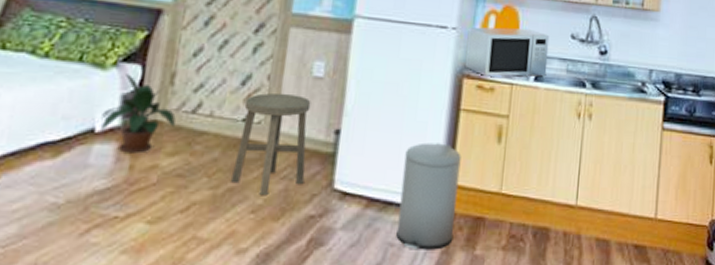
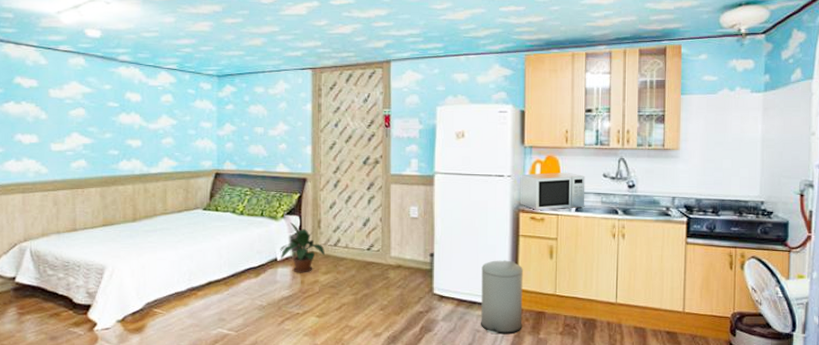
stool: present [230,93,311,196] -> none [364,231,413,299]

